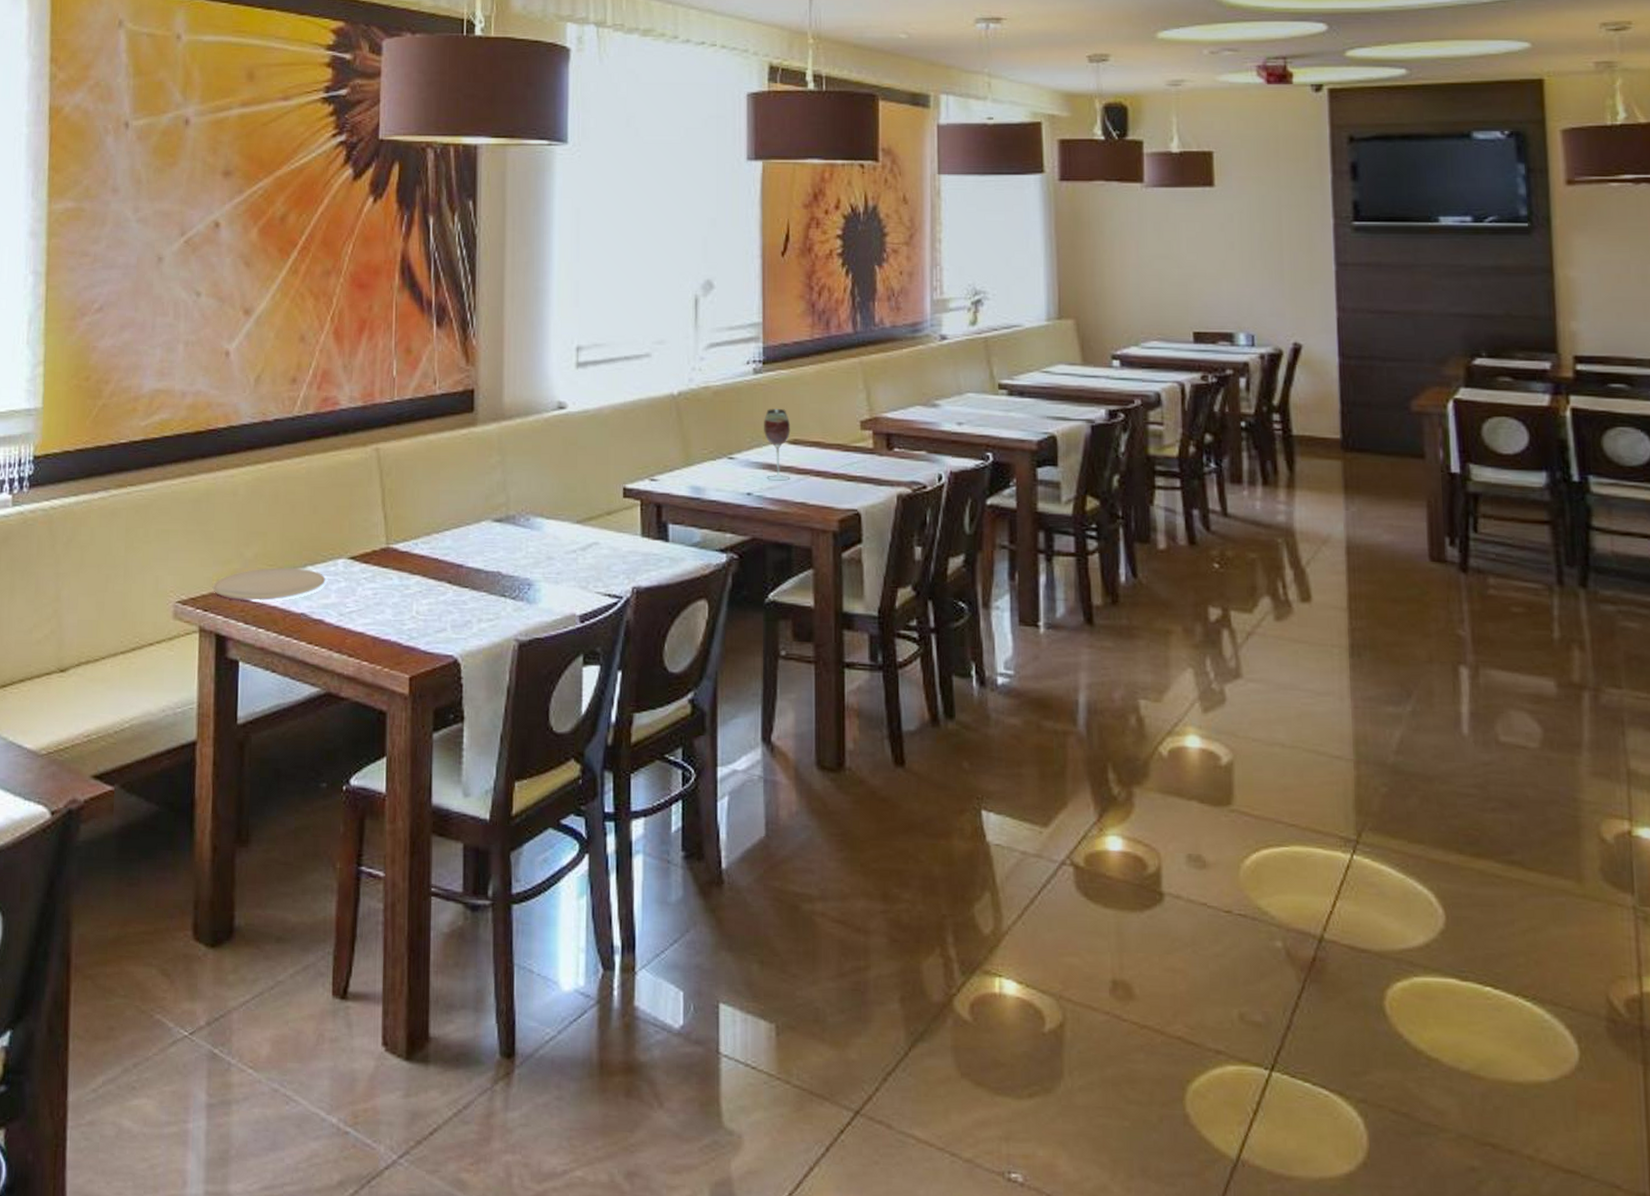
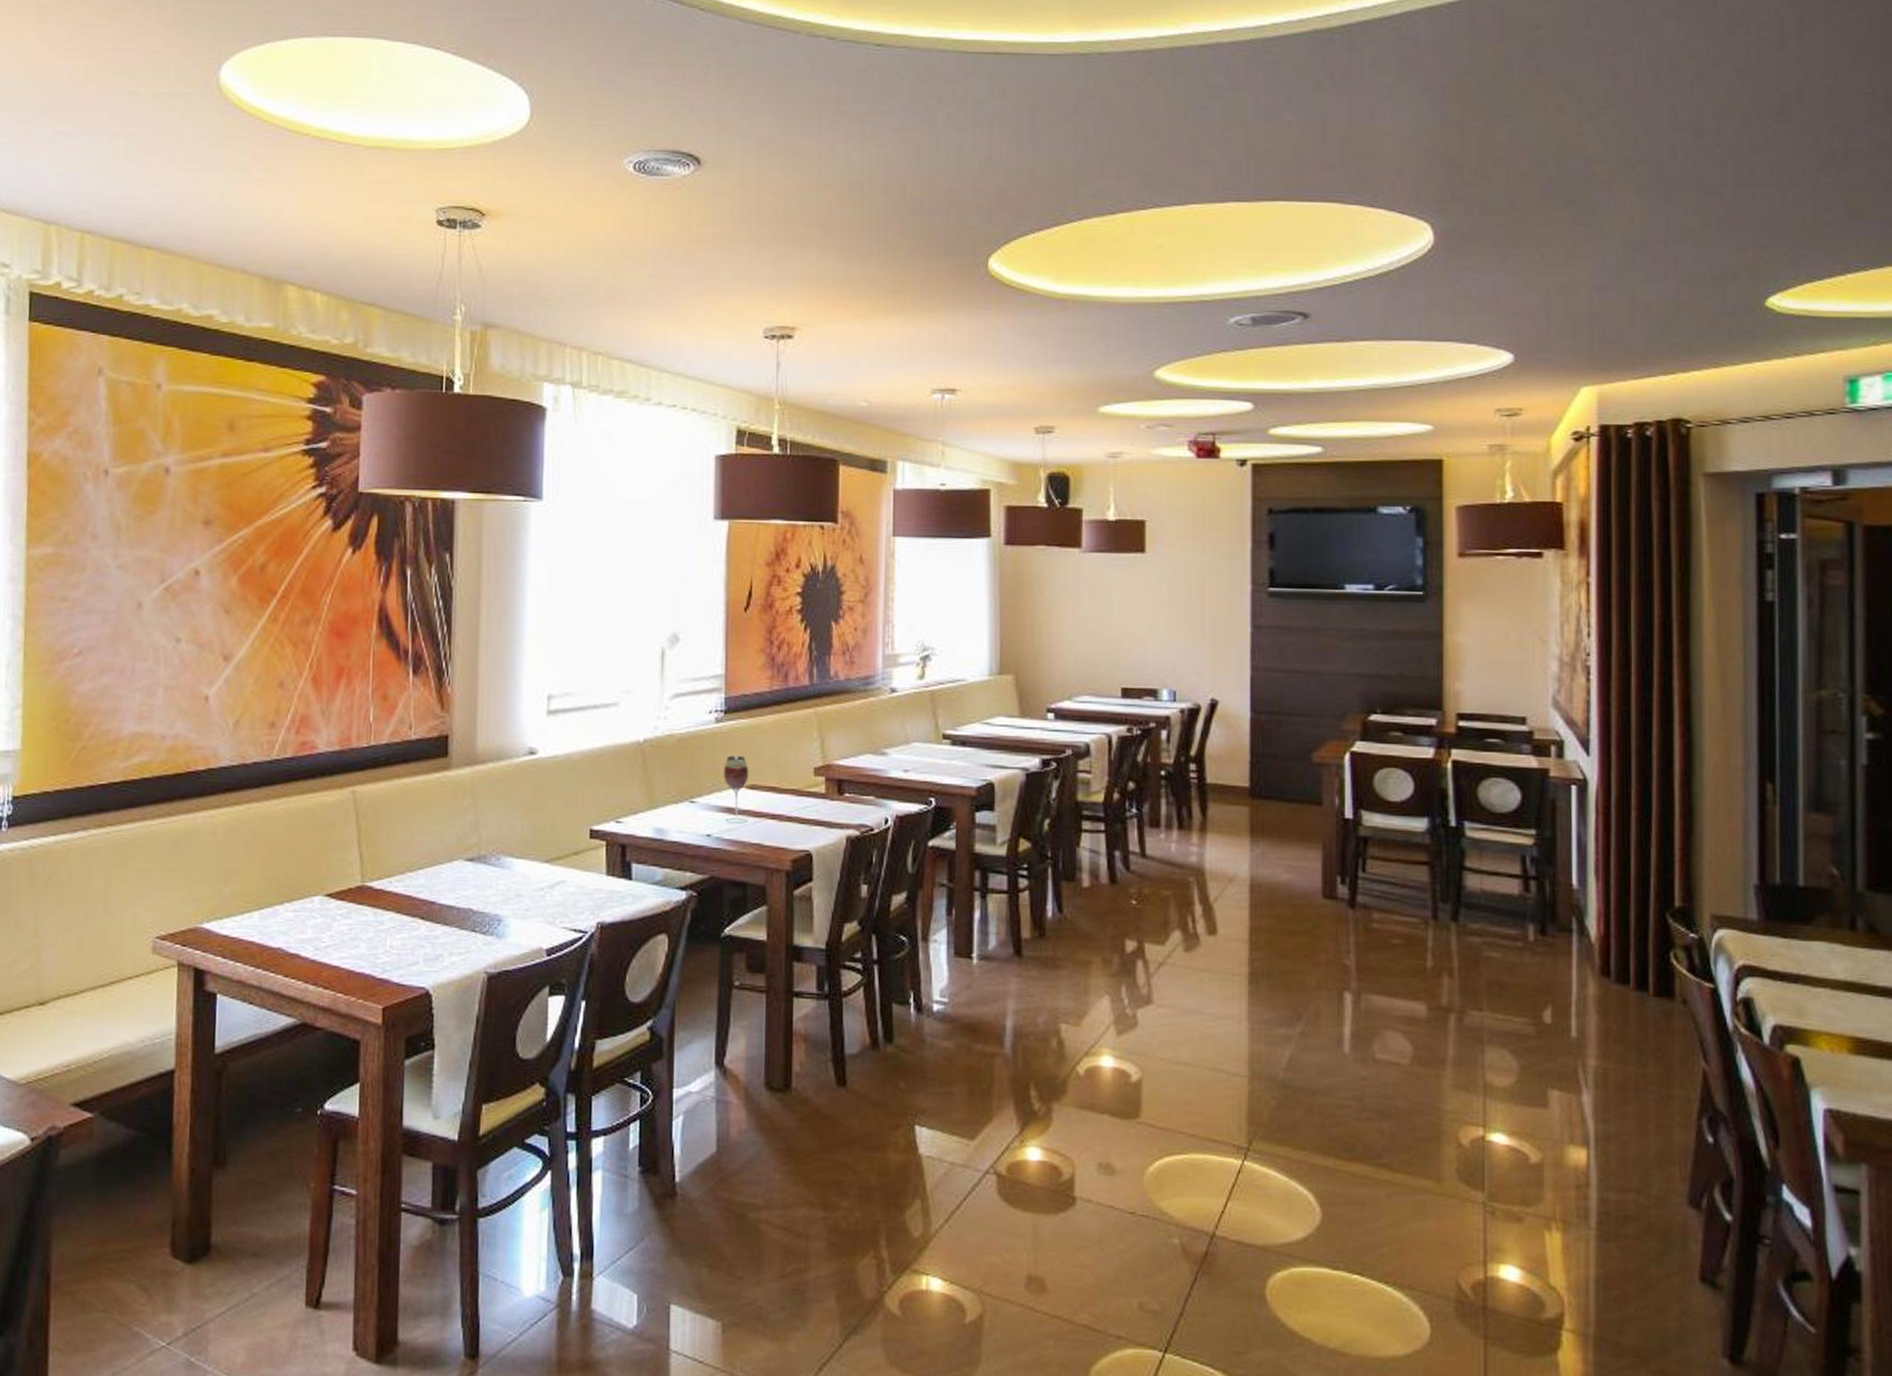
plate: present [212,567,326,601] -> none [190,904,302,937]

